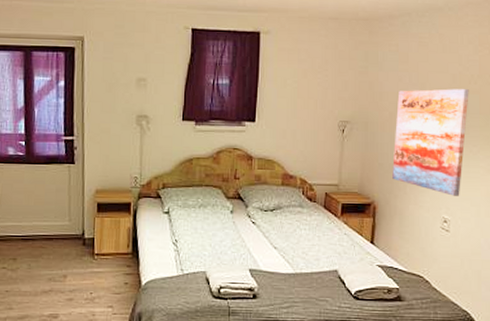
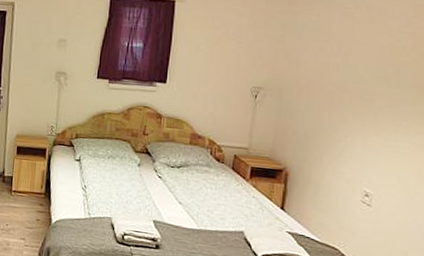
wall art: present [392,89,469,196] -> none [308,60,400,171]

